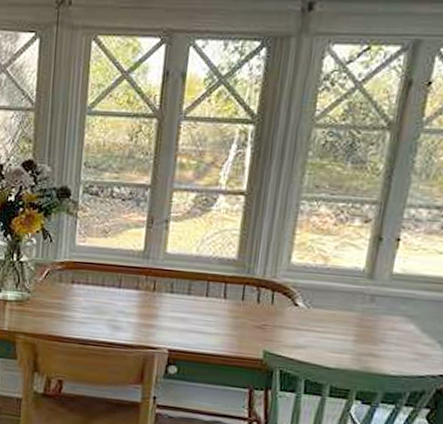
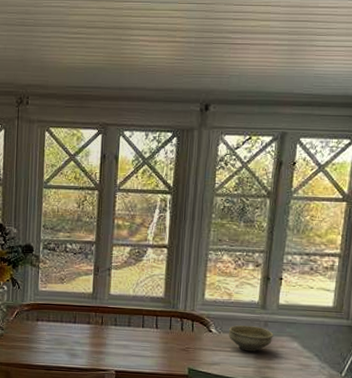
bowl: none [319,298,382,334] -> present [228,325,274,352]

